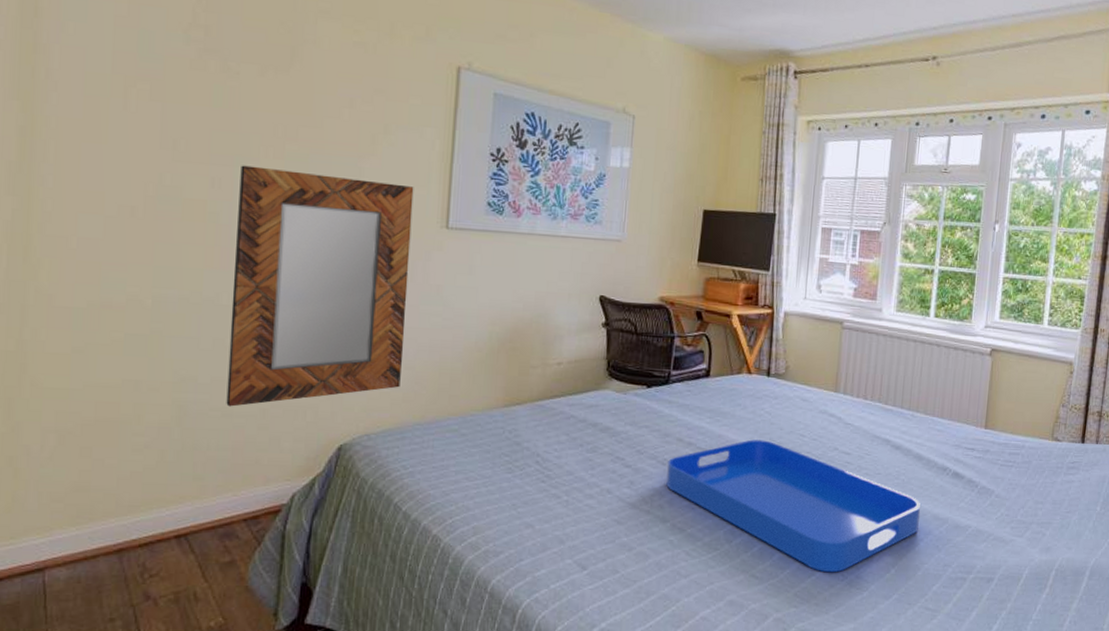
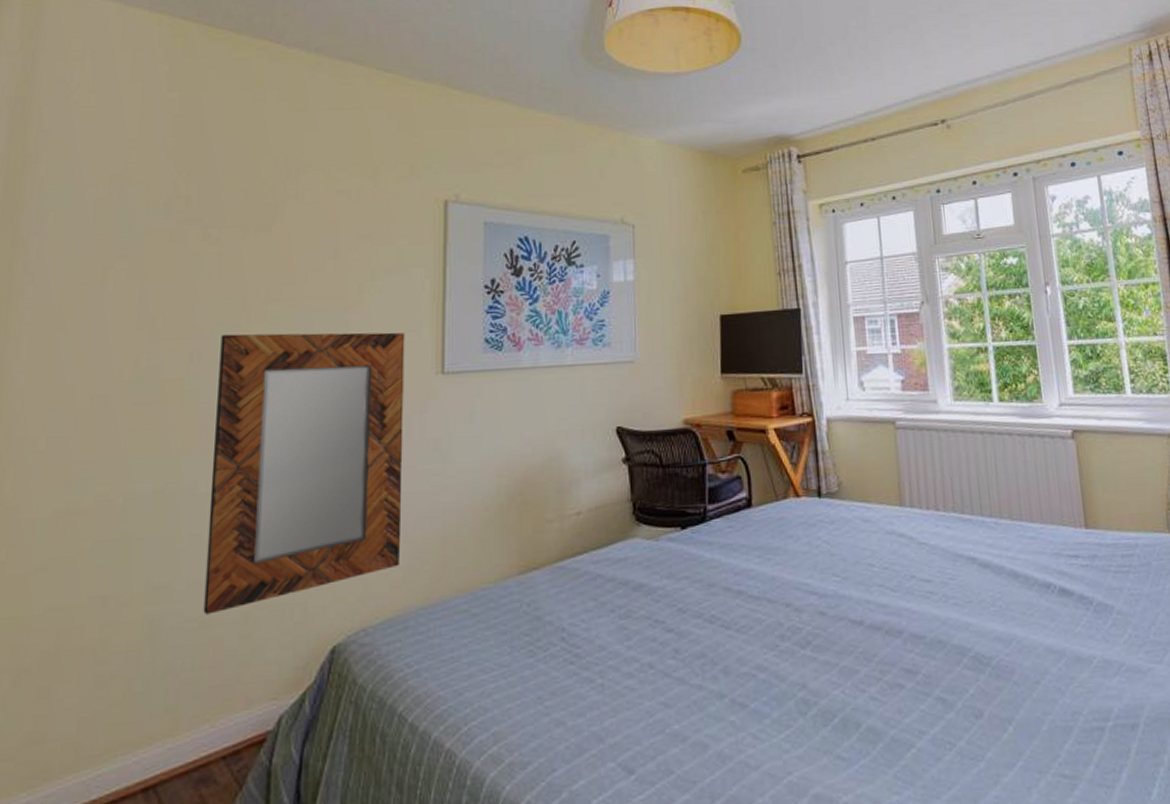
serving tray: present [666,439,920,573] -> none [716,576,1032,742]

